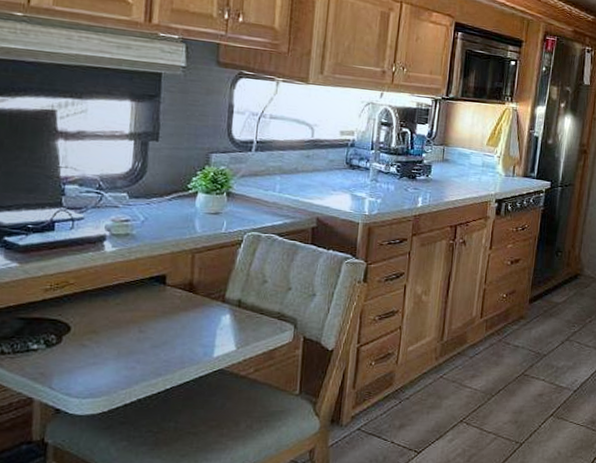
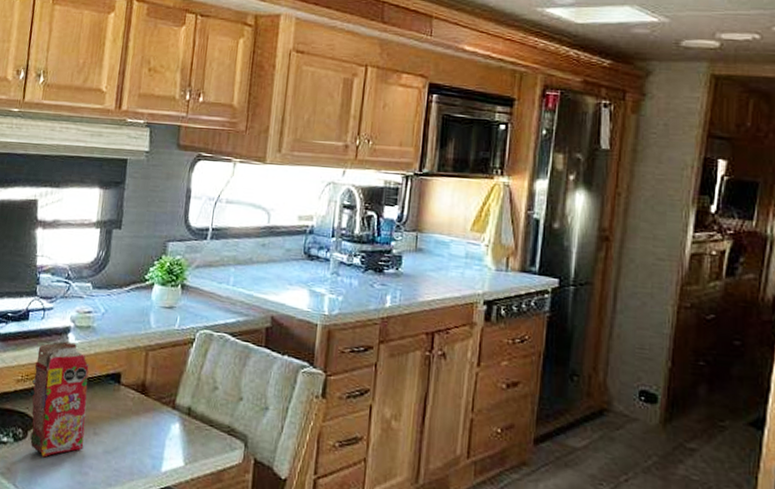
cereal box: none [64,249,130,359] -> present [30,341,89,458]

